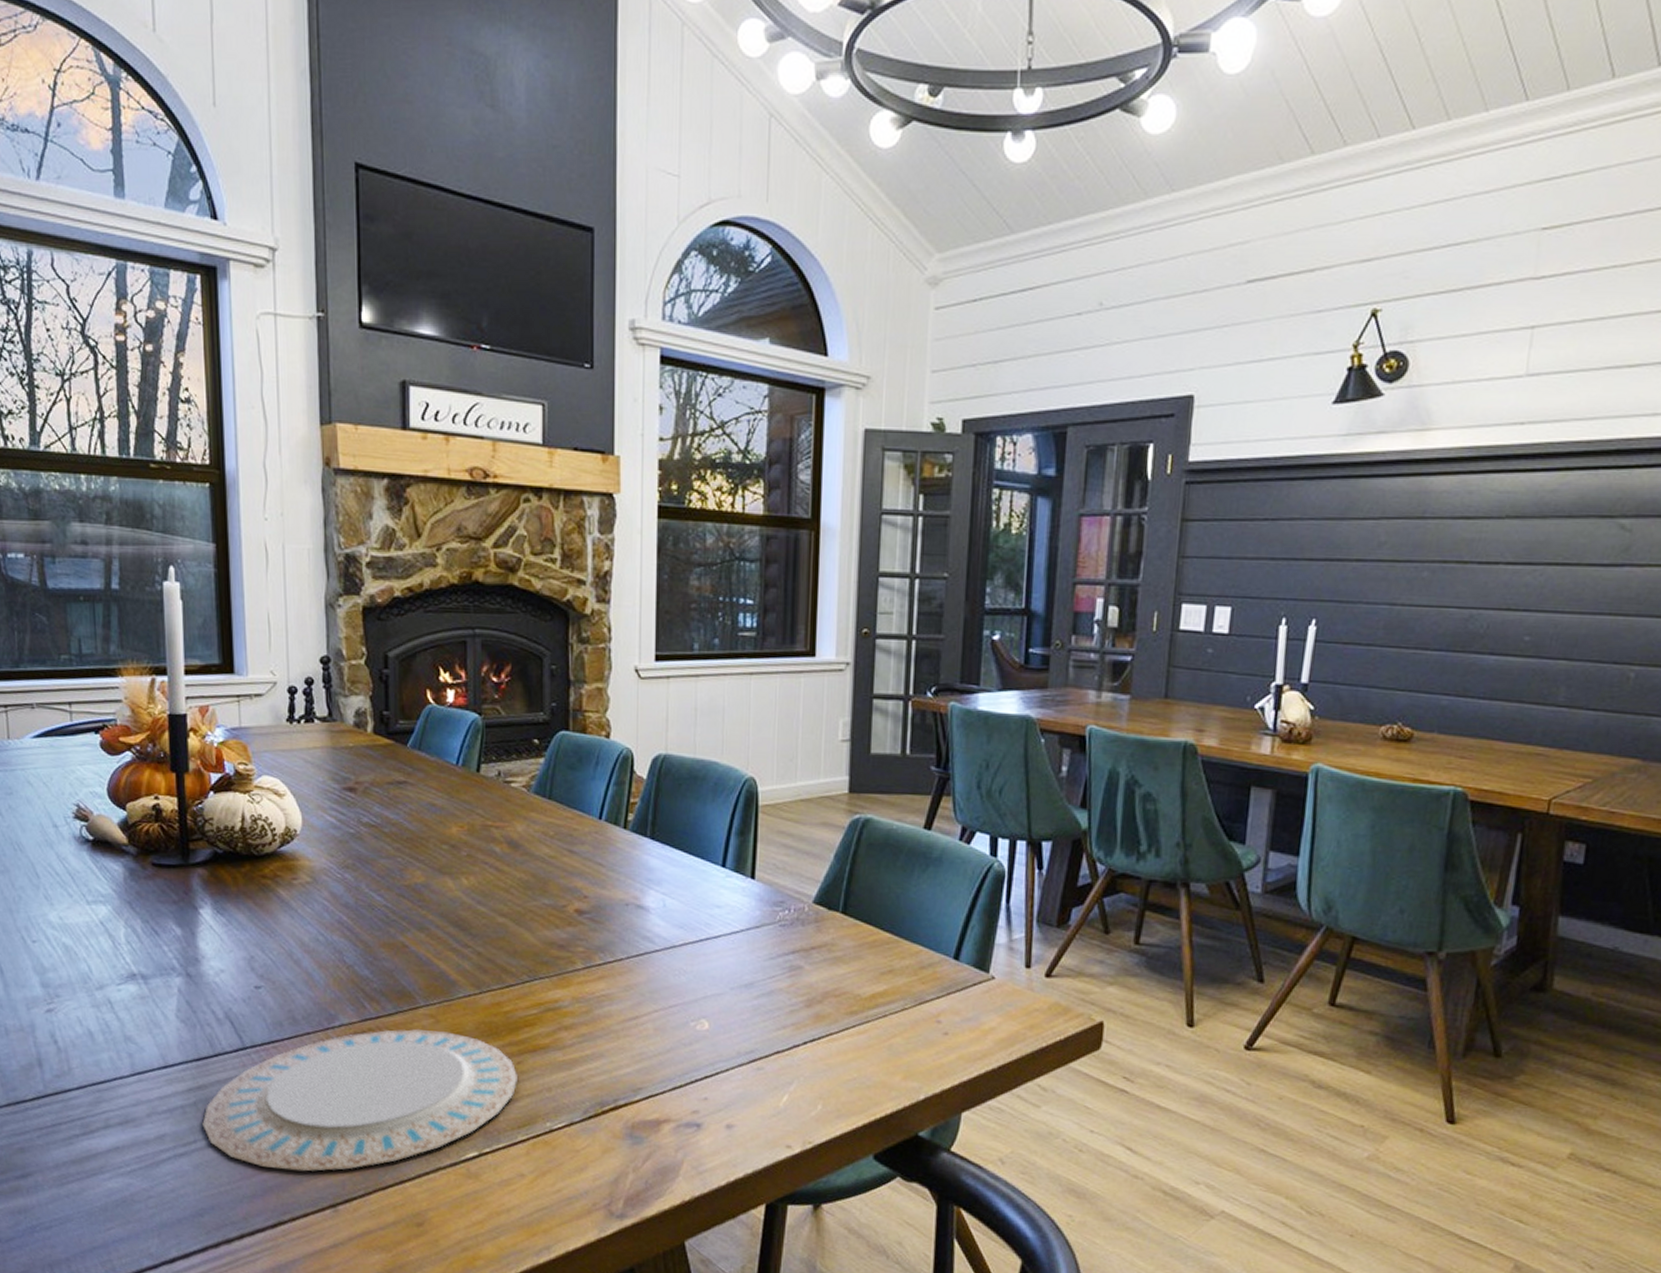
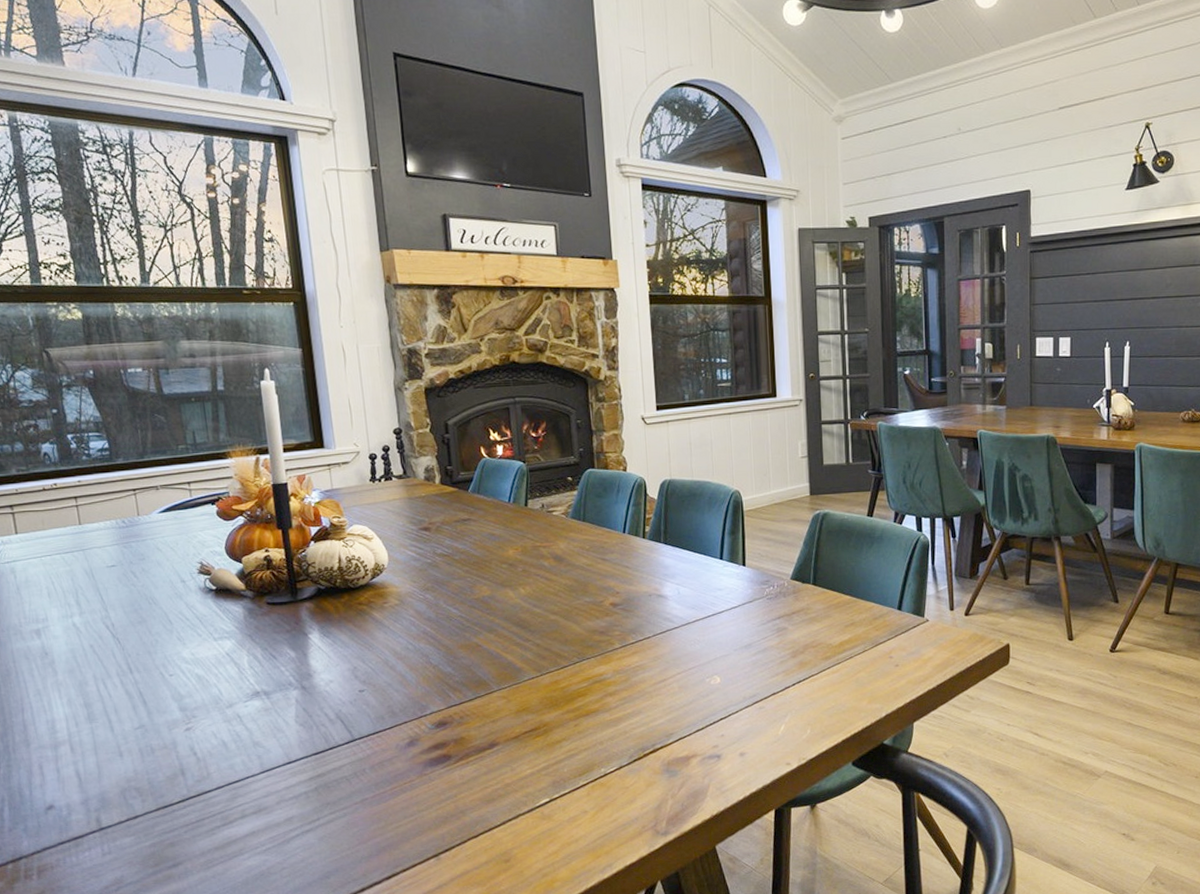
plate: present [202,1029,519,1172] -> none [323,708,577,833]

